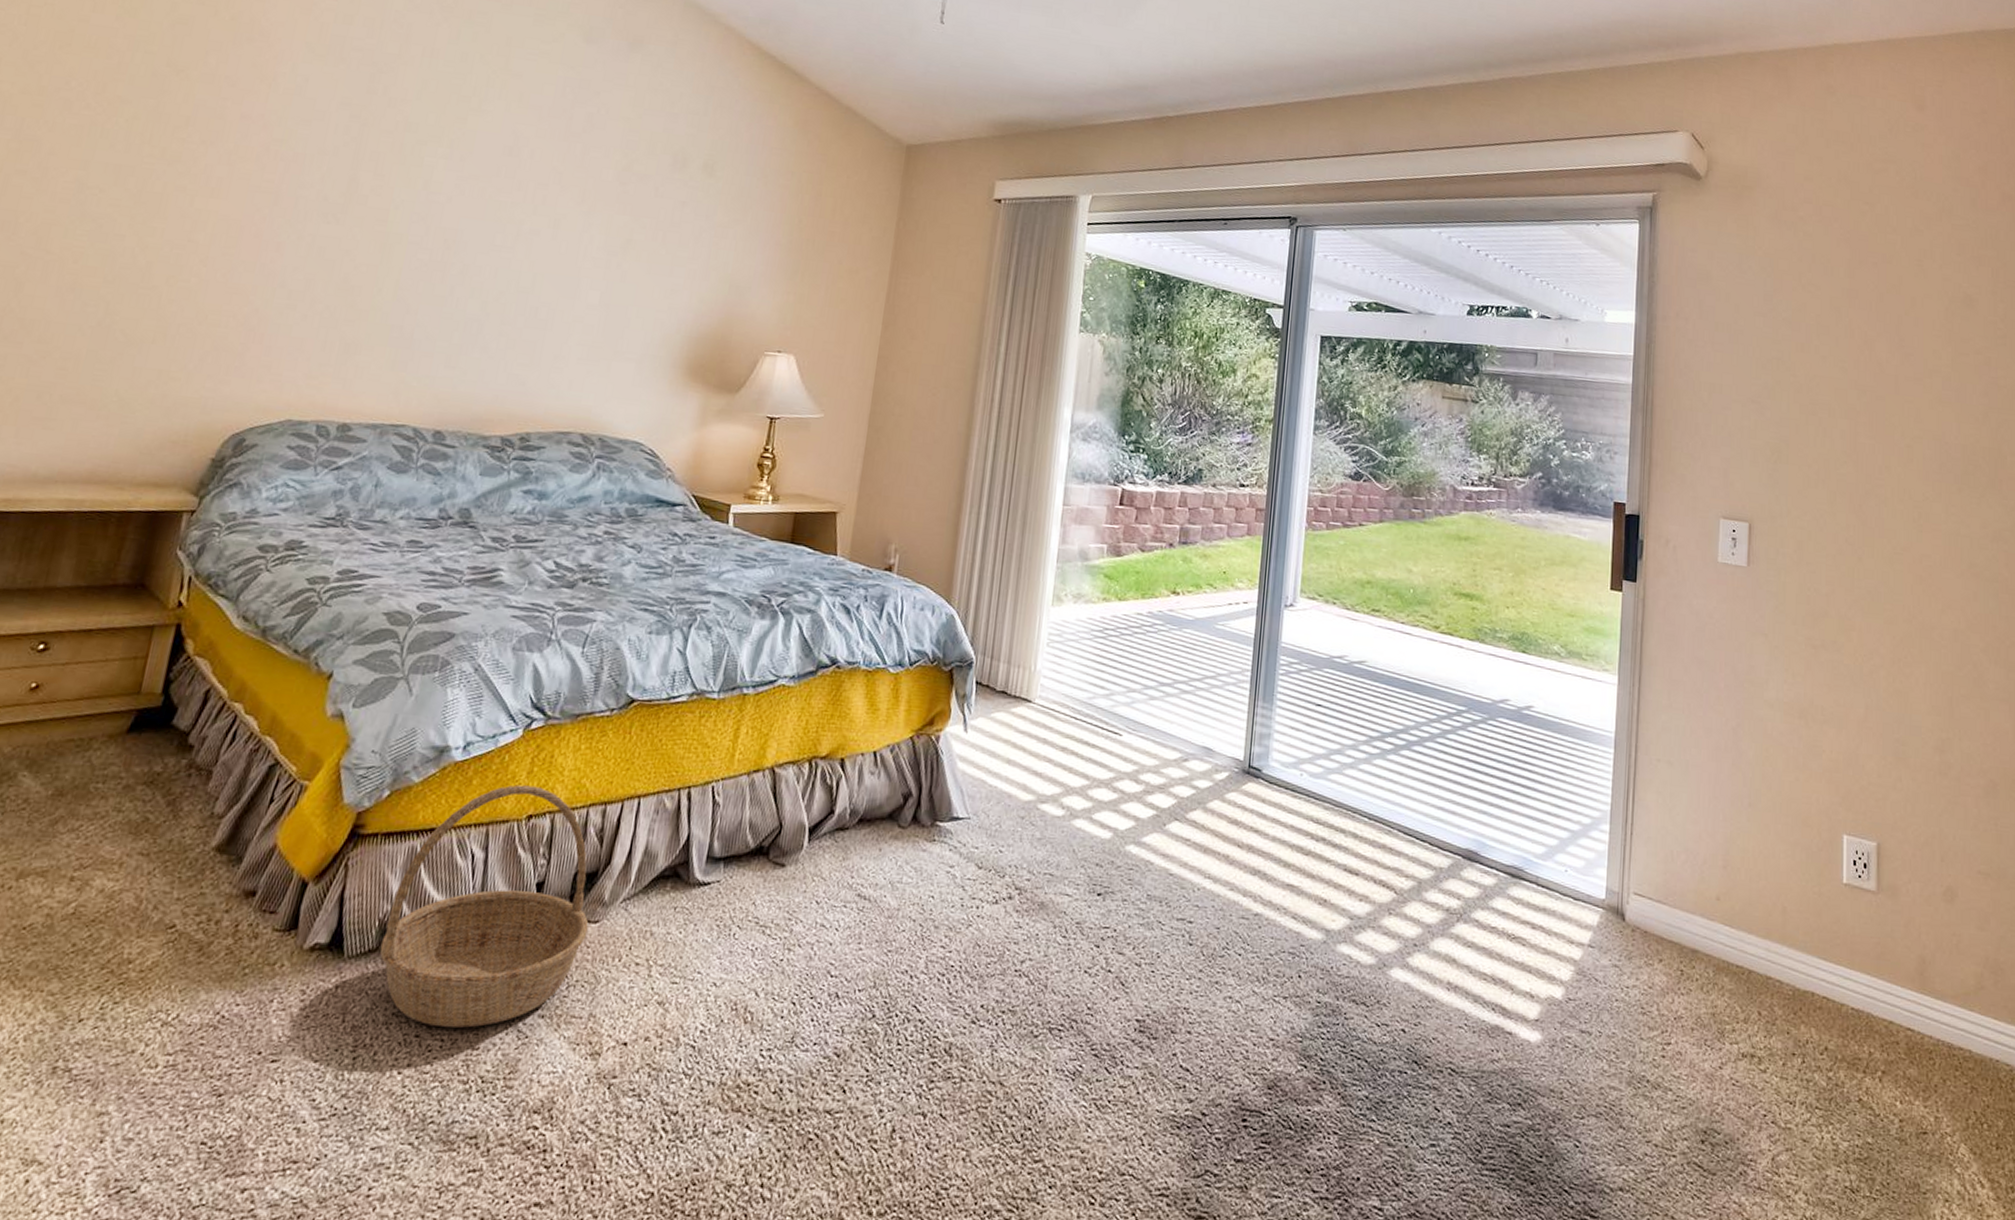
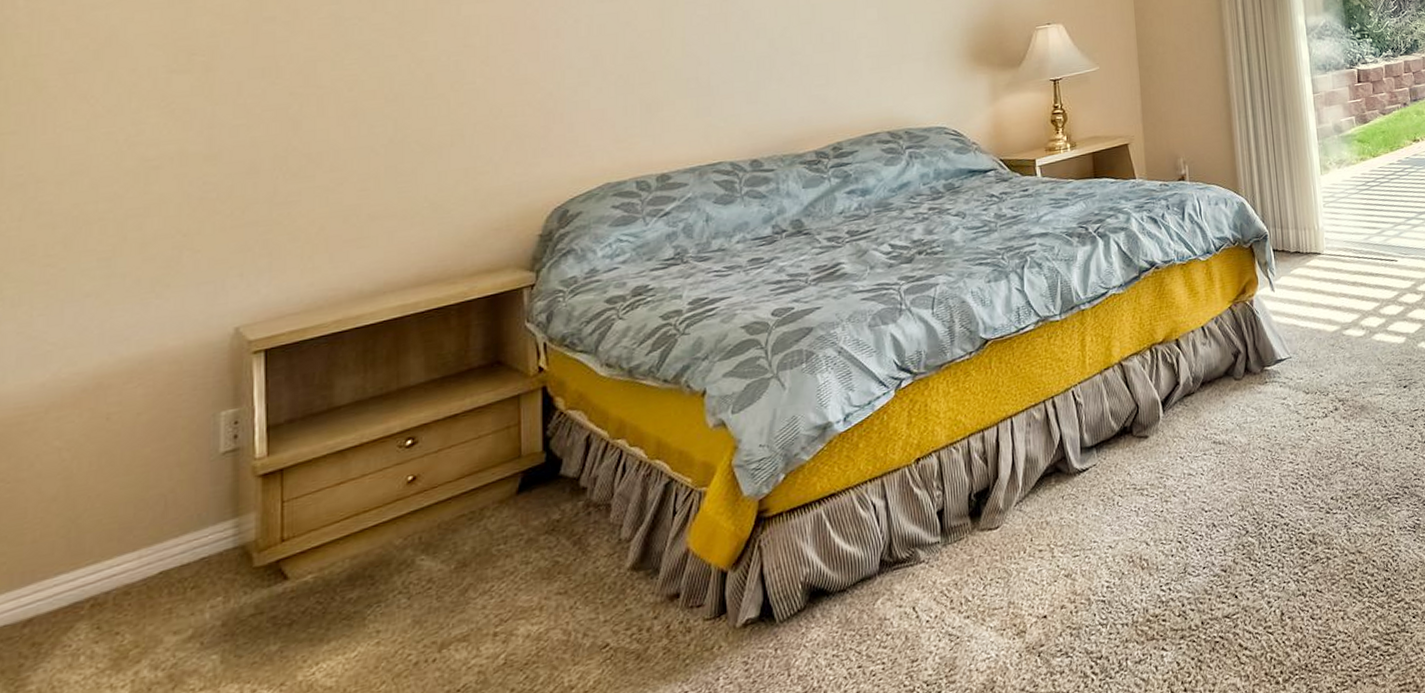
basket: present [380,785,589,1029] -> none [807,433,991,656]

